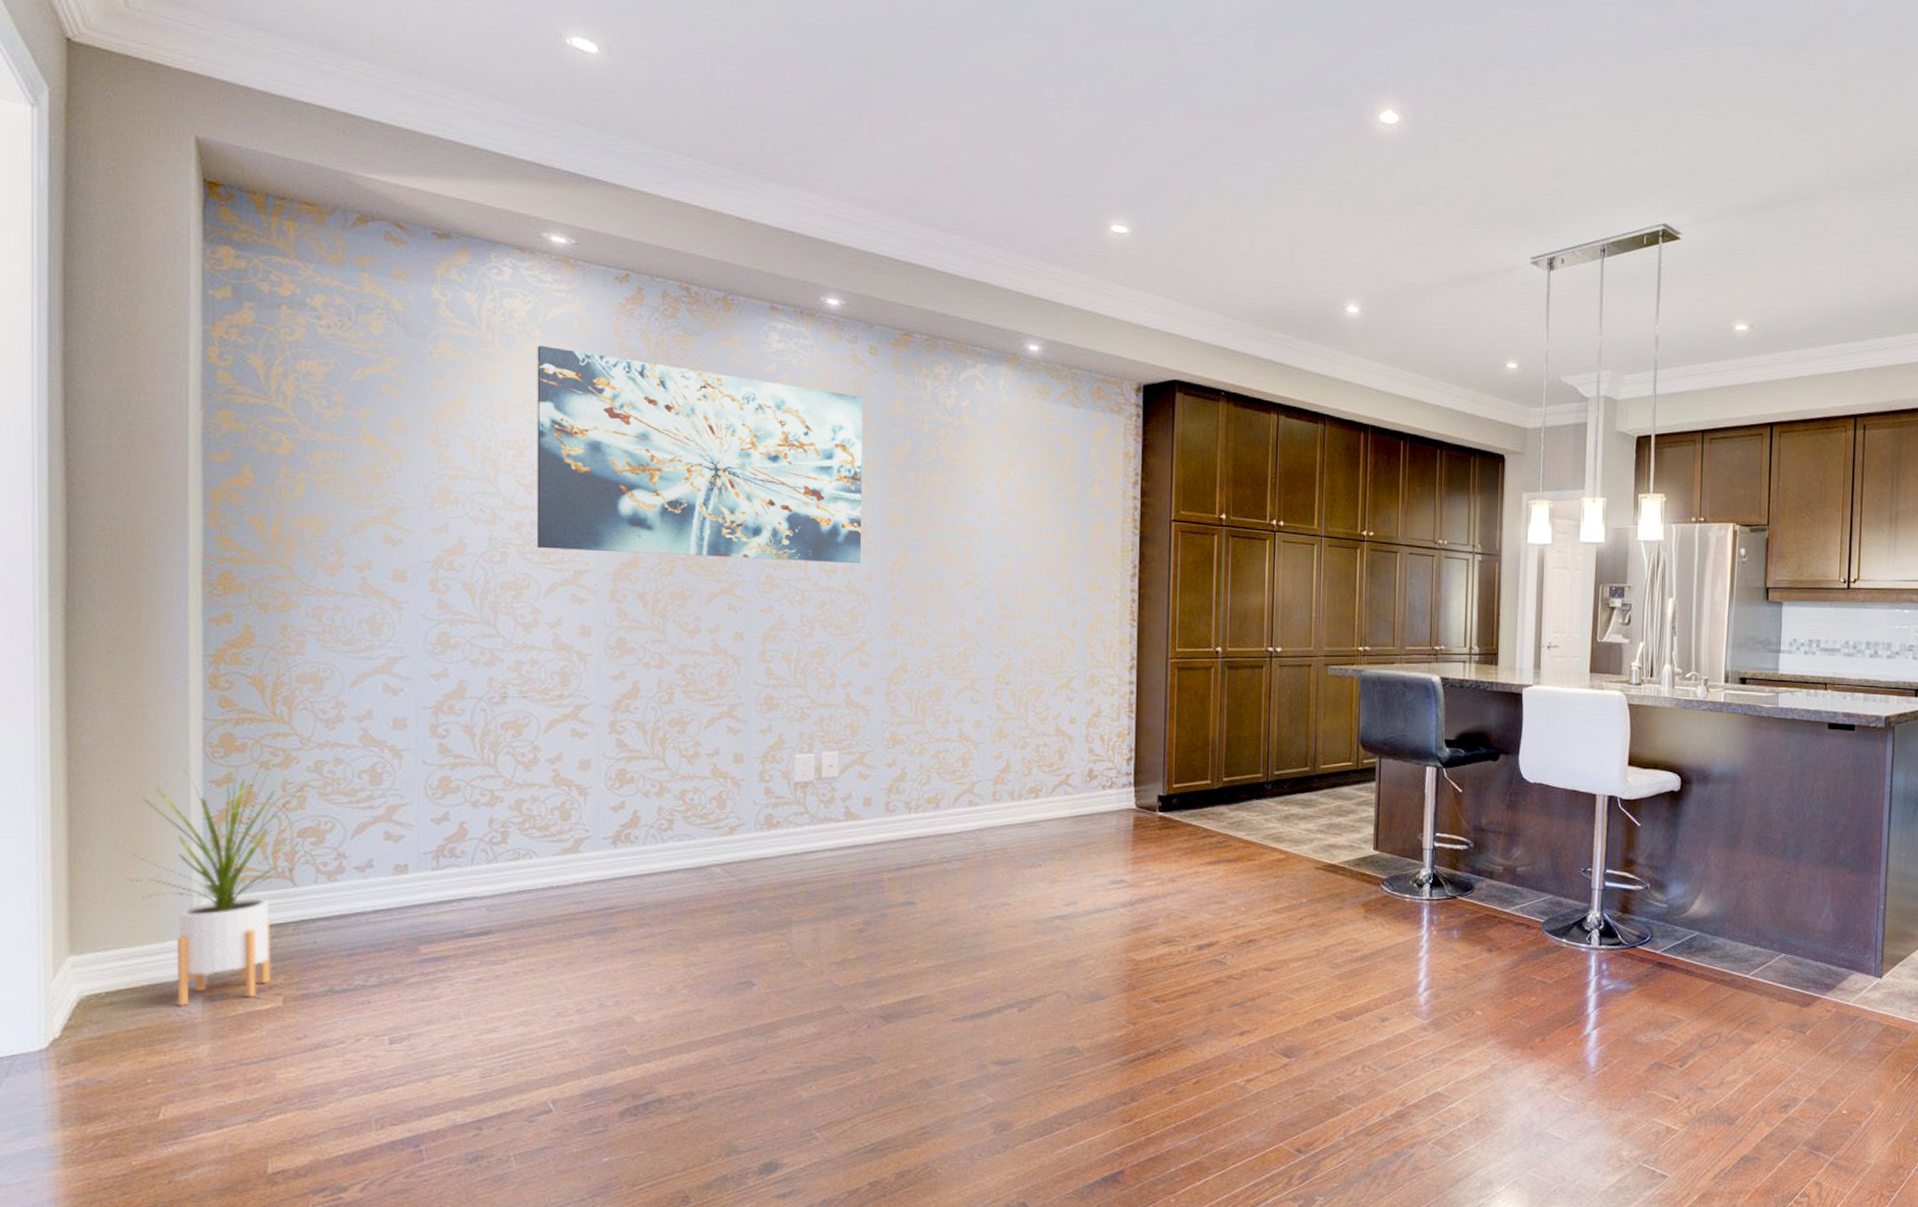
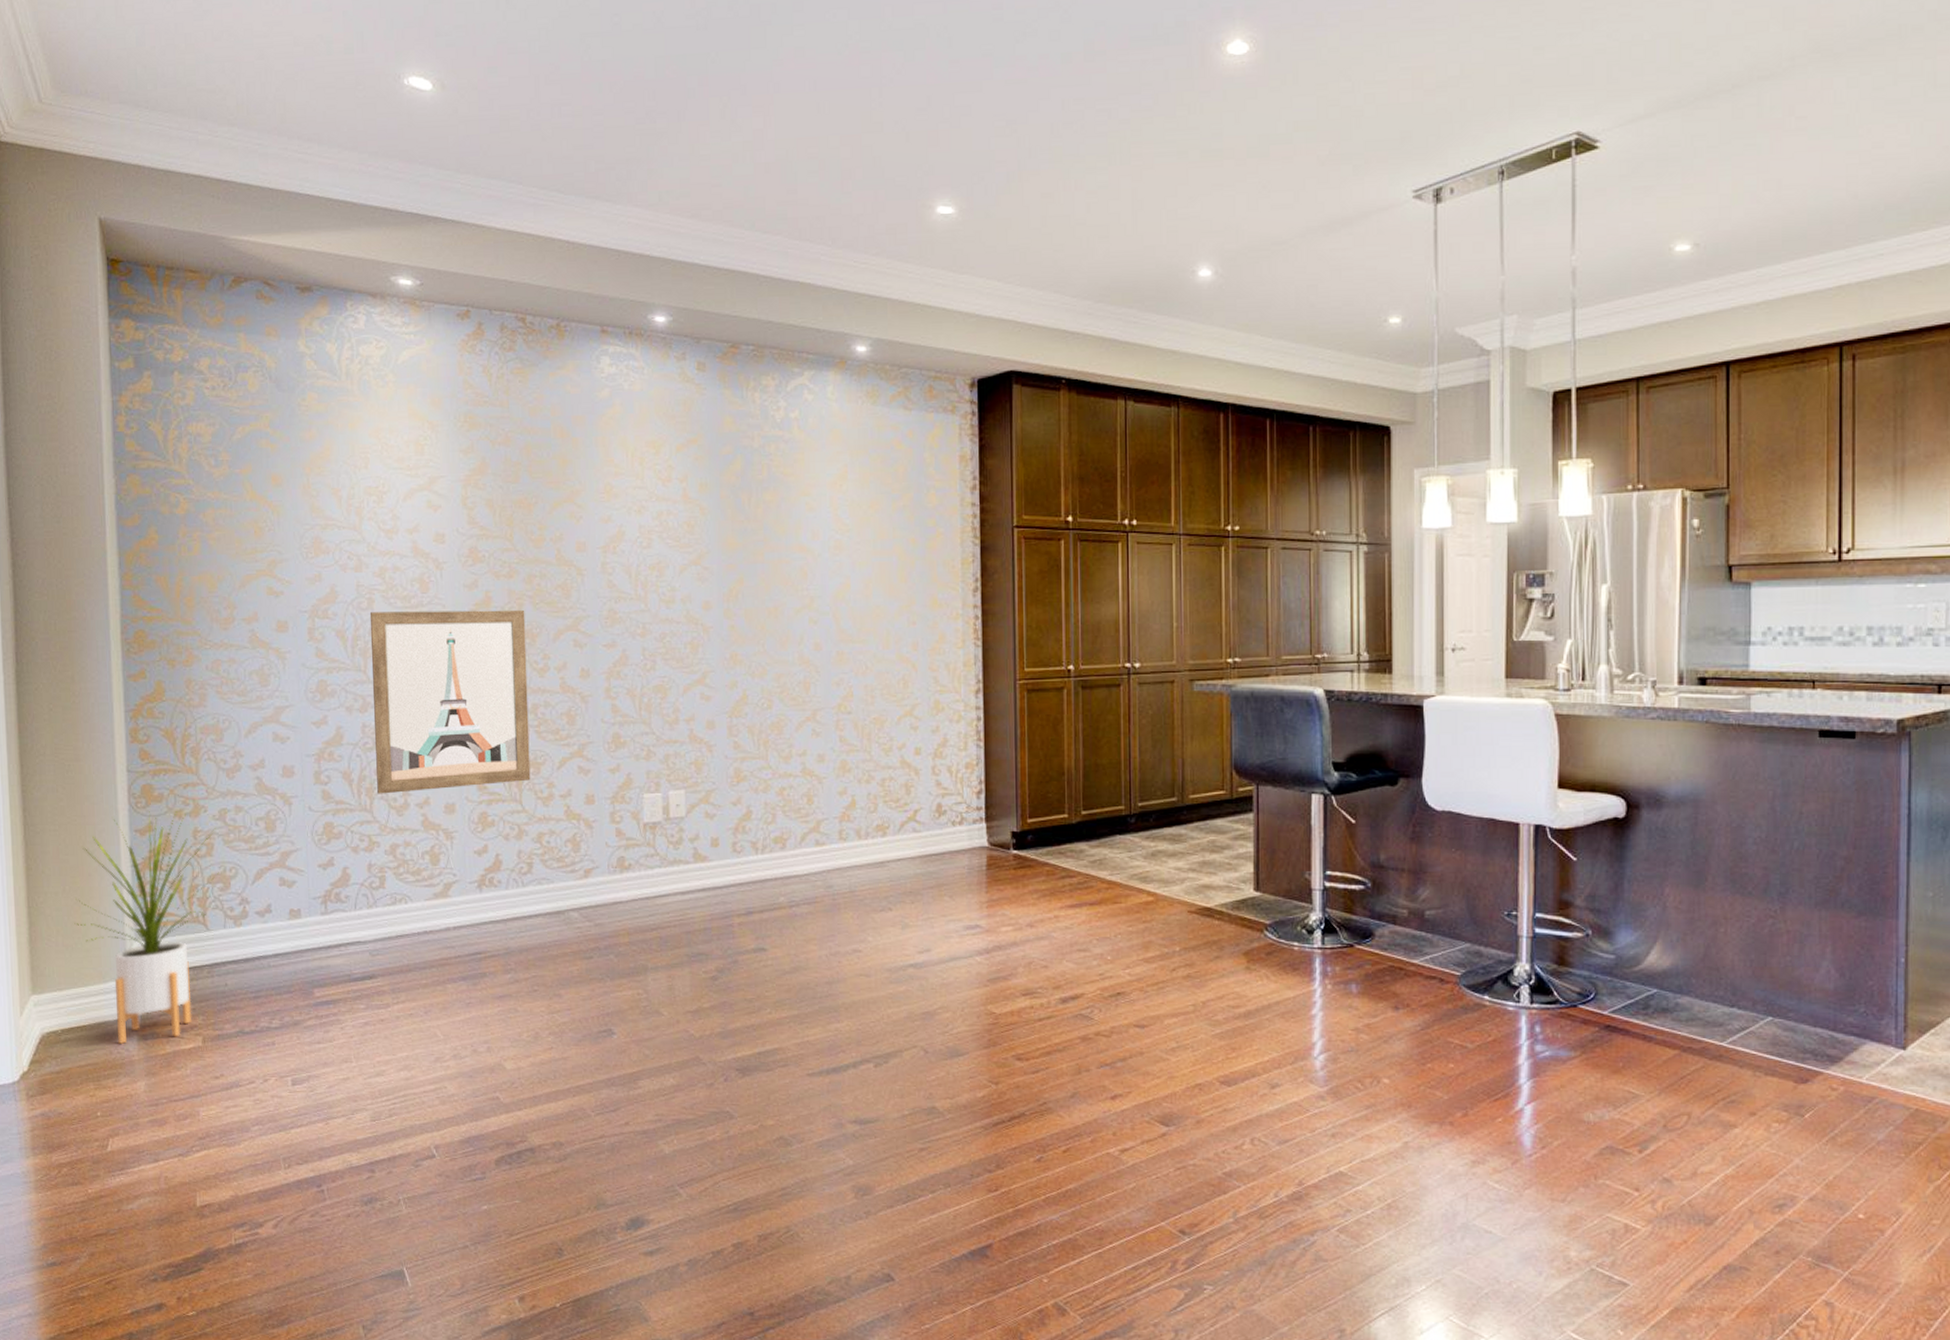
wall art: none [502,566,677,749] -> present [369,609,531,794]
wall art: present [536,345,863,564] -> none [391,389,699,593]

